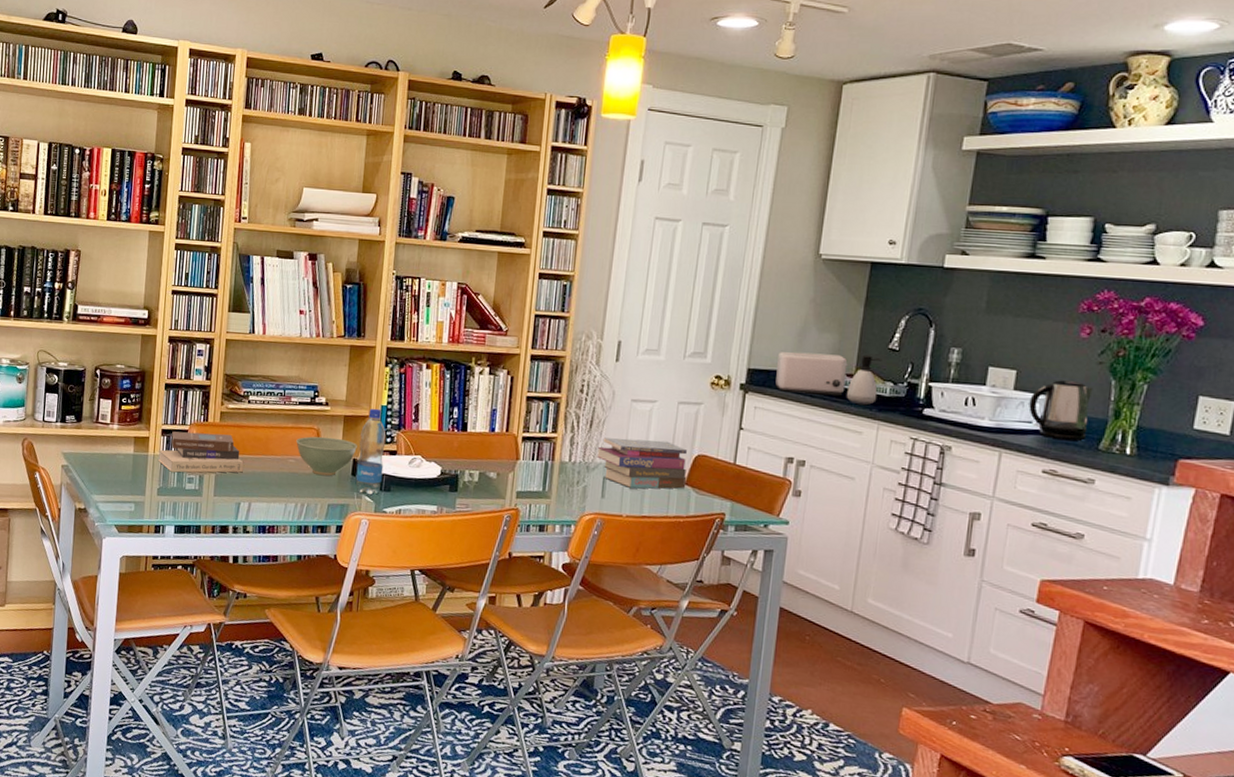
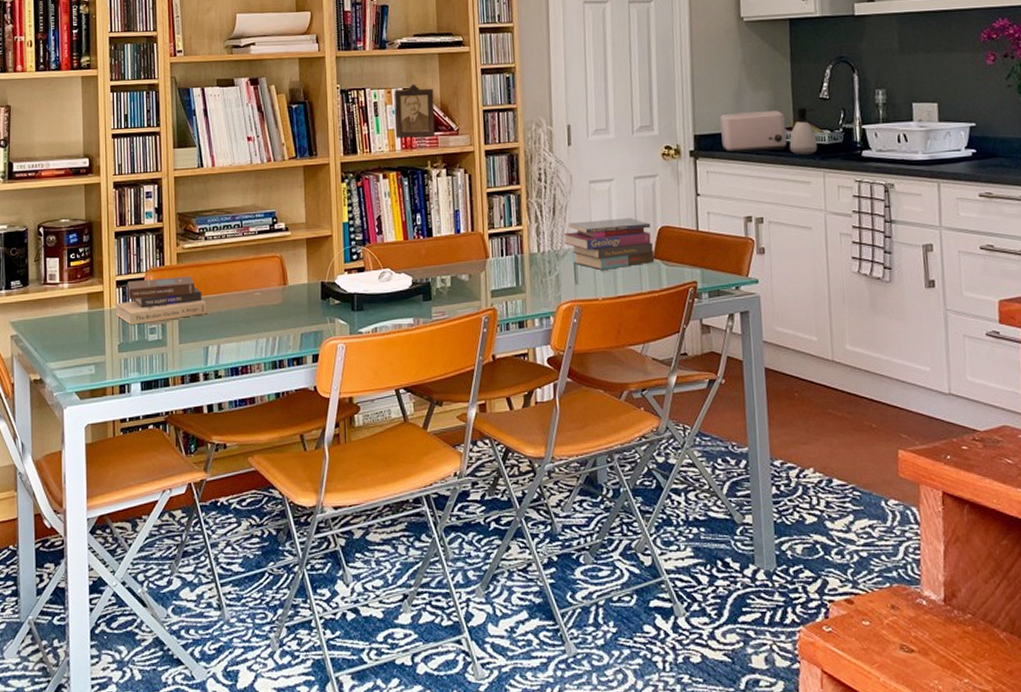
bowl: present [296,436,357,477] -> none [260,263,324,305]
bottle: present [355,408,386,496] -> none [324,226,354,318]
photo frame: none [445,279,488,334] -> present [394,84,436,138]
kettle: present [1028,380,1094,441] -> none [954,106,1012,164]

